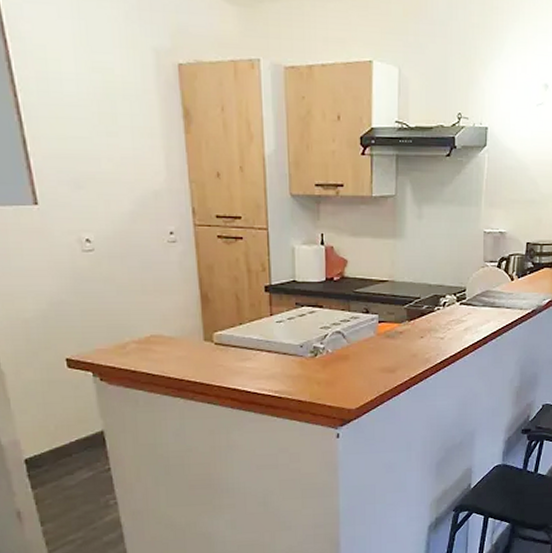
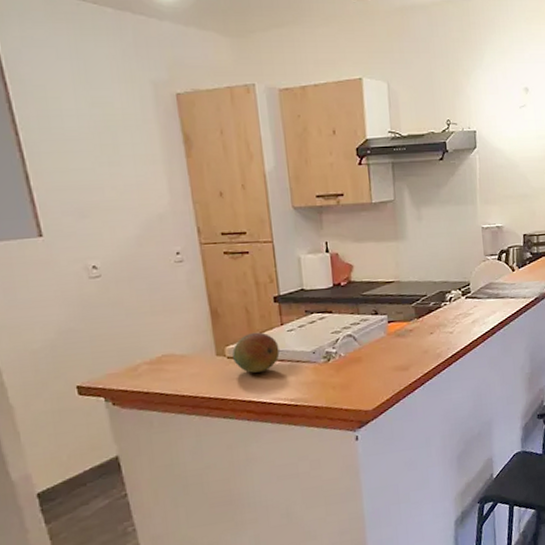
fruit: none [220,320,267,361] -> present [232,332,280,373]

